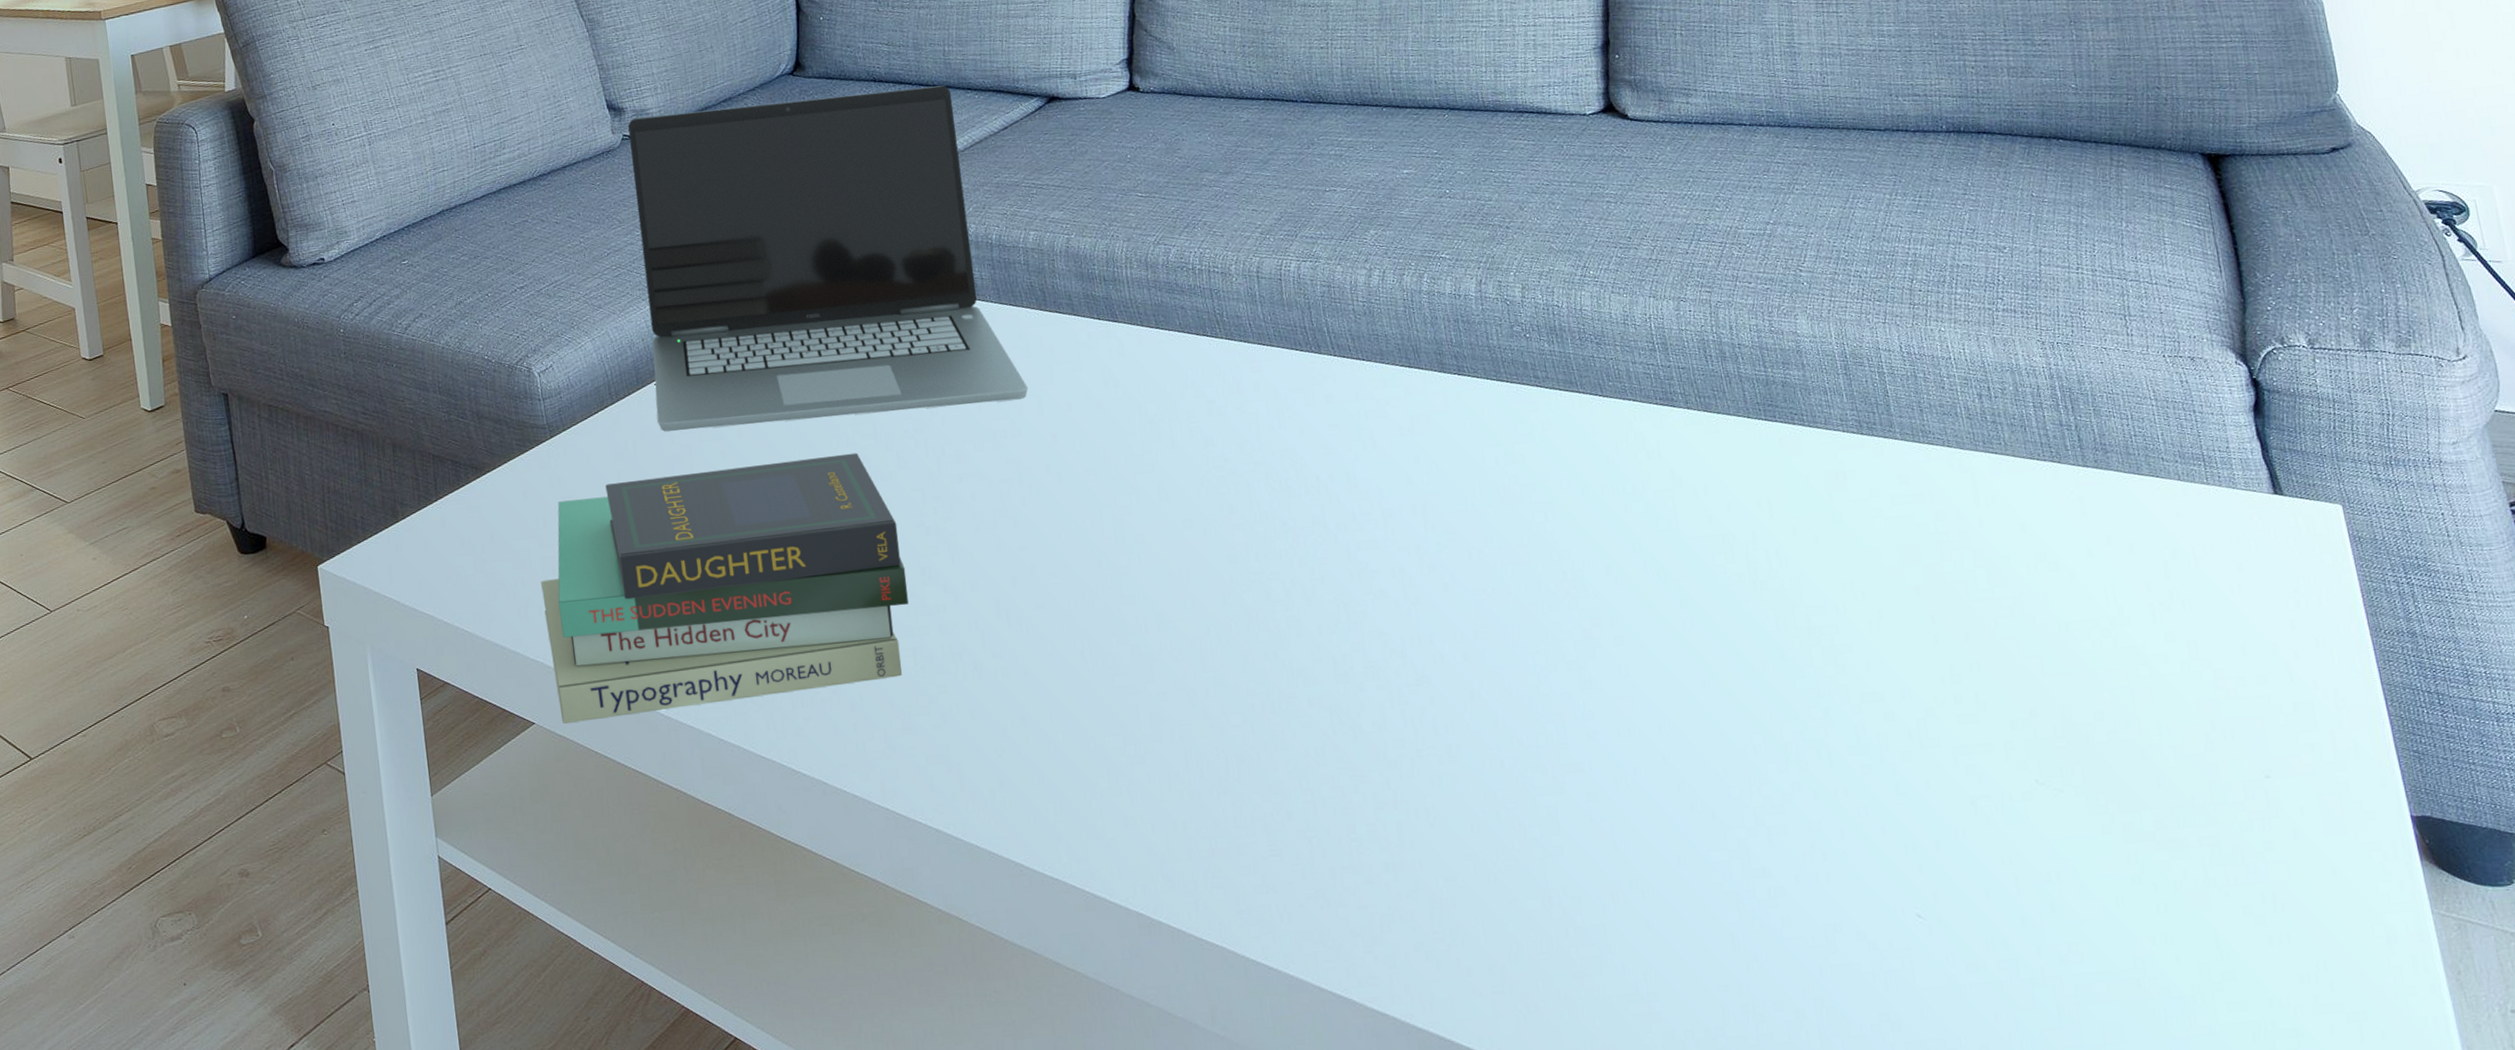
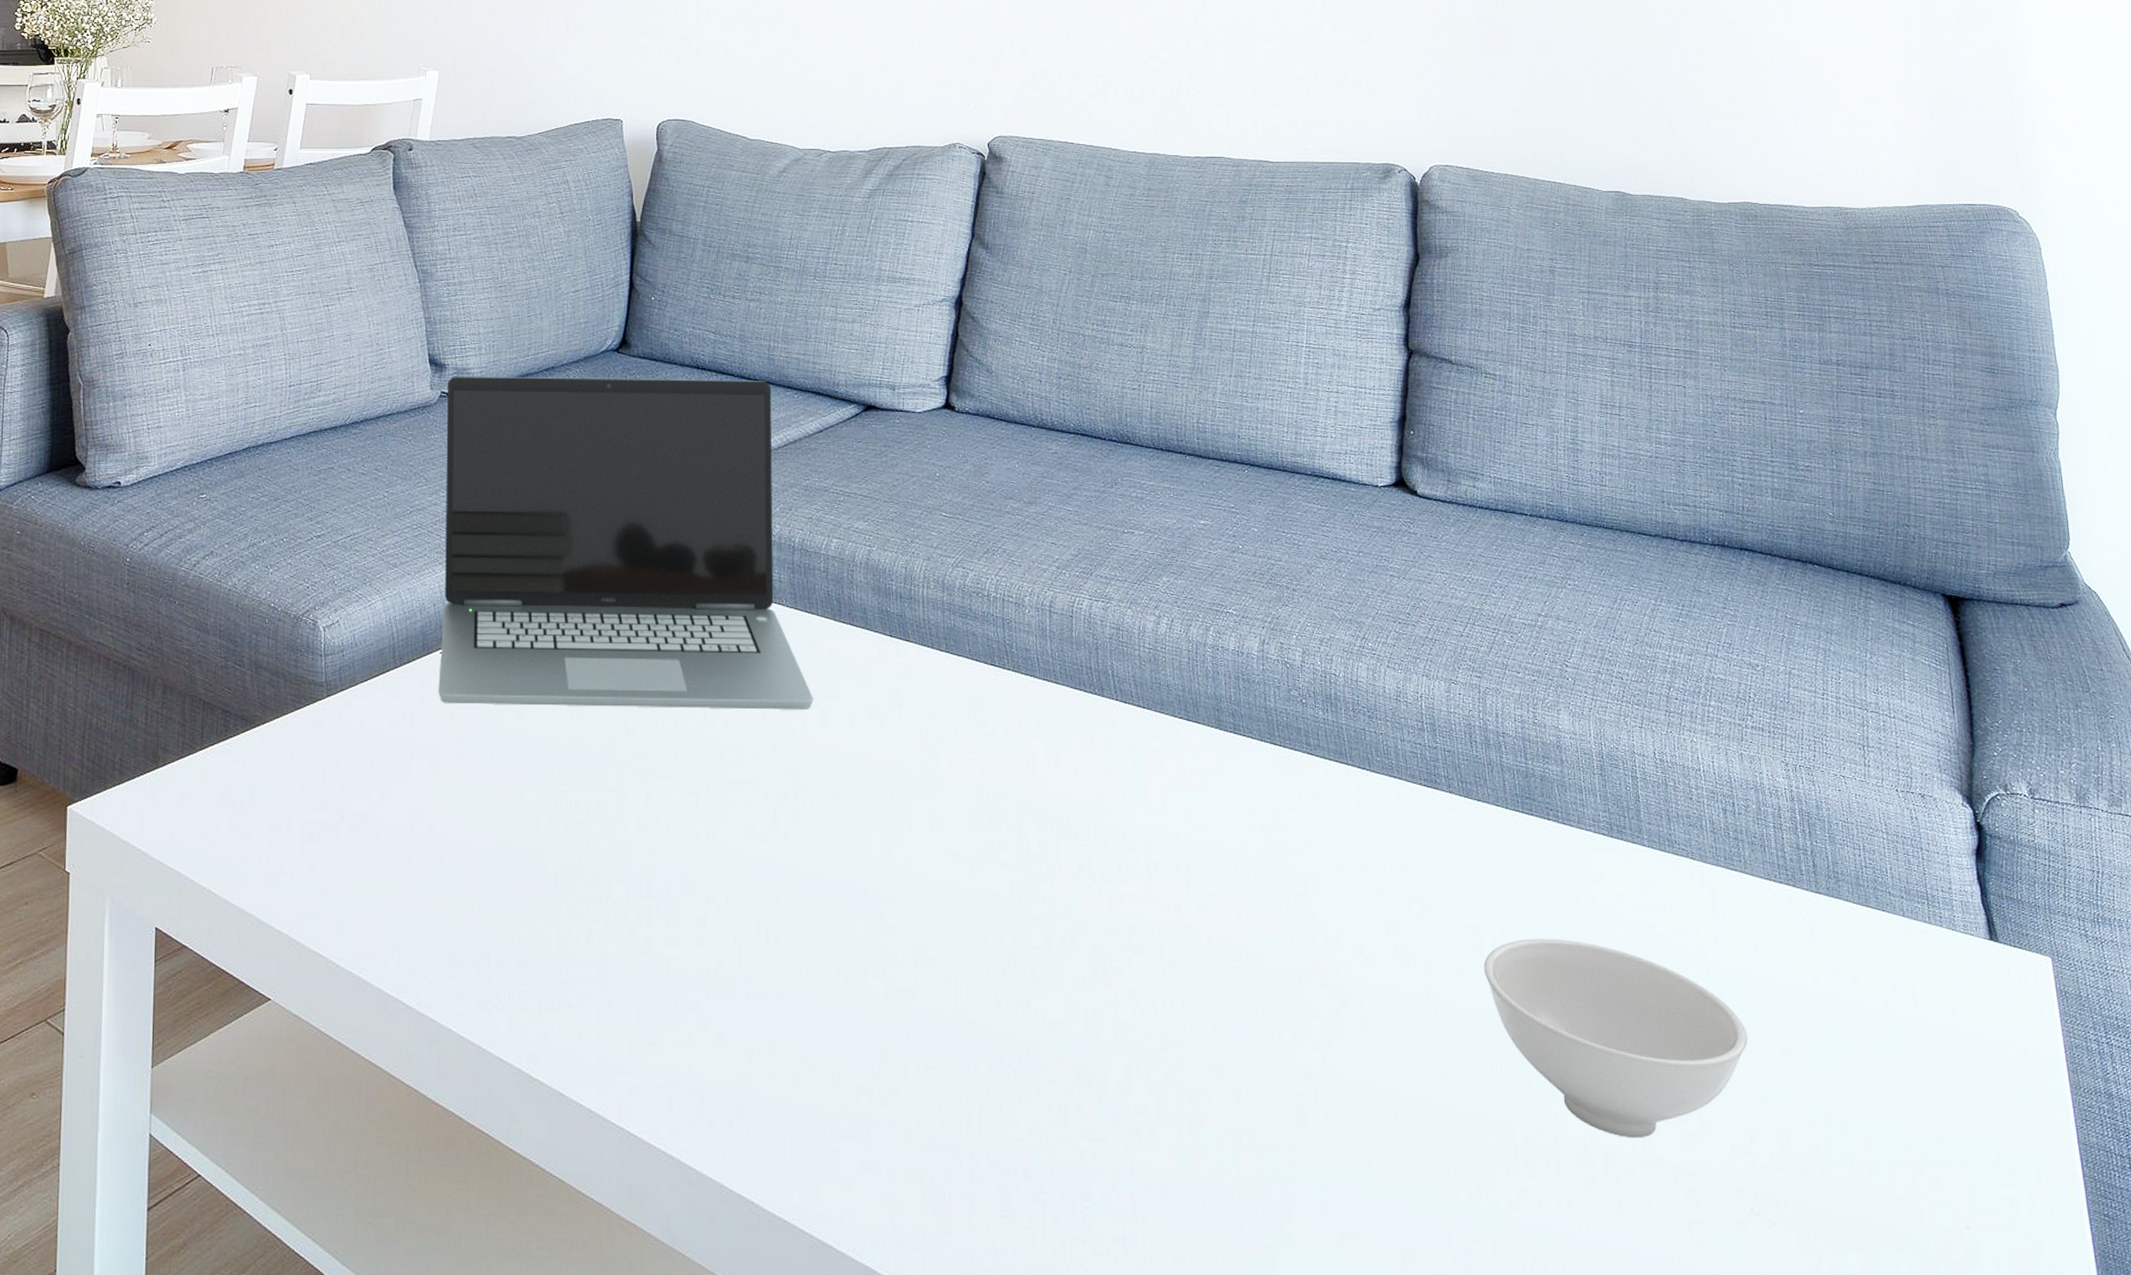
books: present [541,452,909,724] -> none [296,747,670,1003]
bowl: none [1737,539,2021,724] -> present [1483,938,1748,1138]

